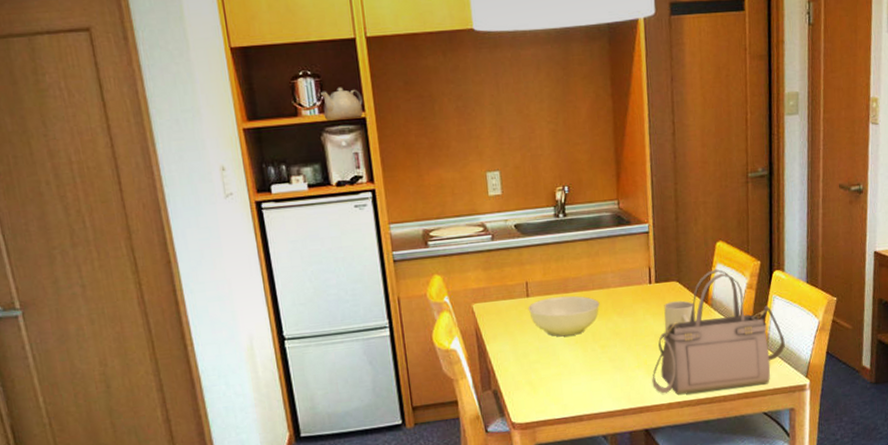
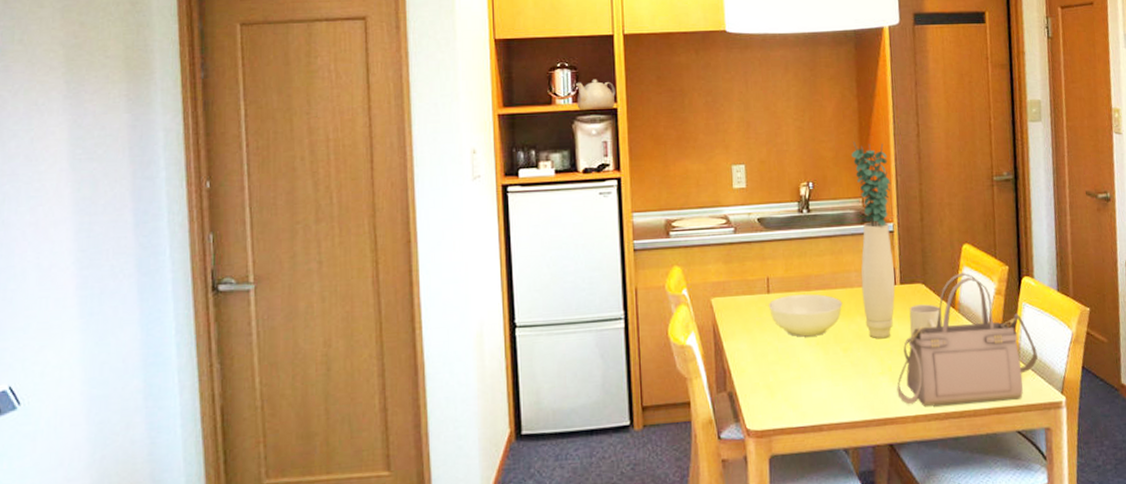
vase: none [607,143,651,336] -> present [852,141,895,339]

